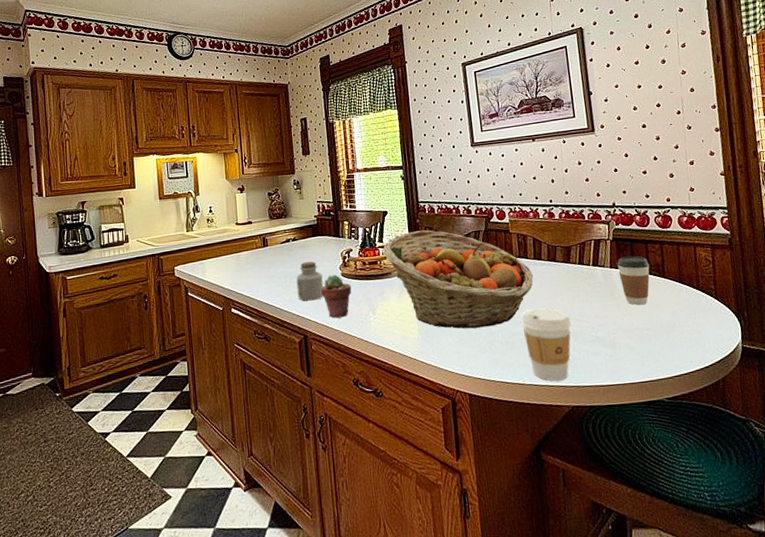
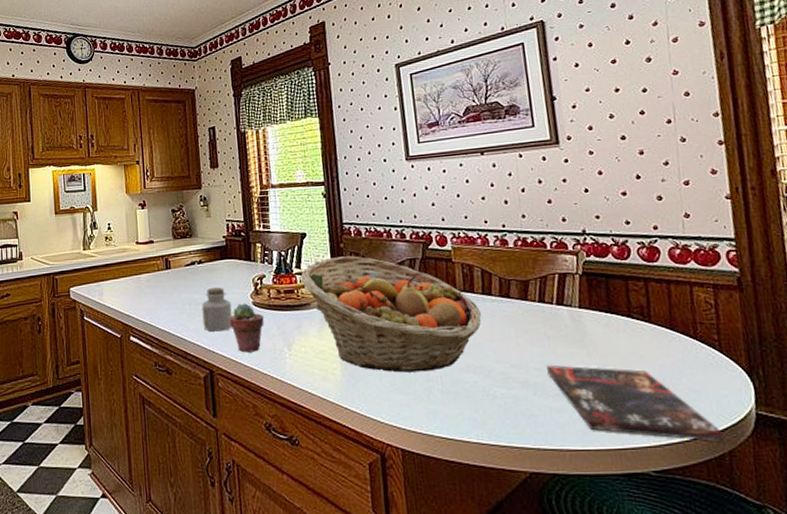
coffee cup: present [521,308,572,381] -> none [466,352,530,441]
book: none [585,316,718,371] -> present [547,365,724,441]
coffee cup: present [617,256,650,306] -> none [588,294,631,355]

